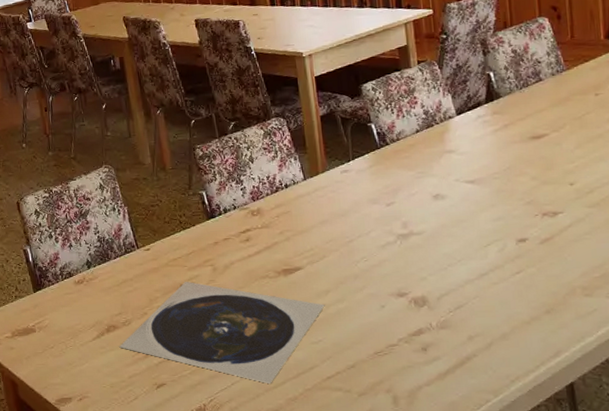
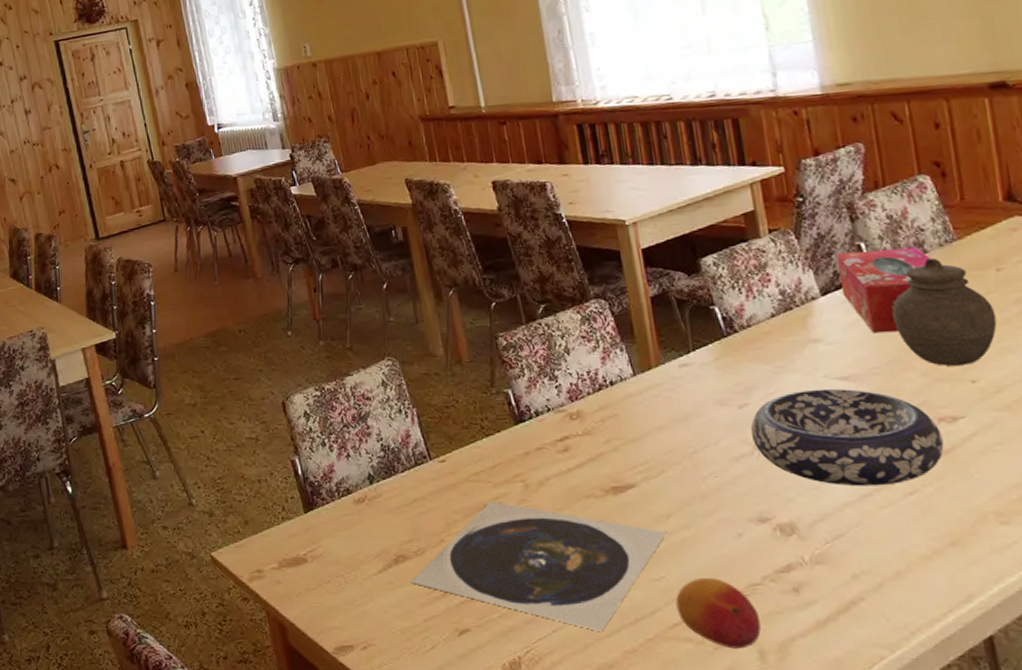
fruit: none [330,340,396,396] -> present [675,577,762,649]
decorative bowl: none [395,190,546,268] -> present [750,388,944,487]
tissue box: none [471,76,545,146] -> present [837,247,932,334]
jar: none [511,85,593,172] -> present [892,258,997,366]

